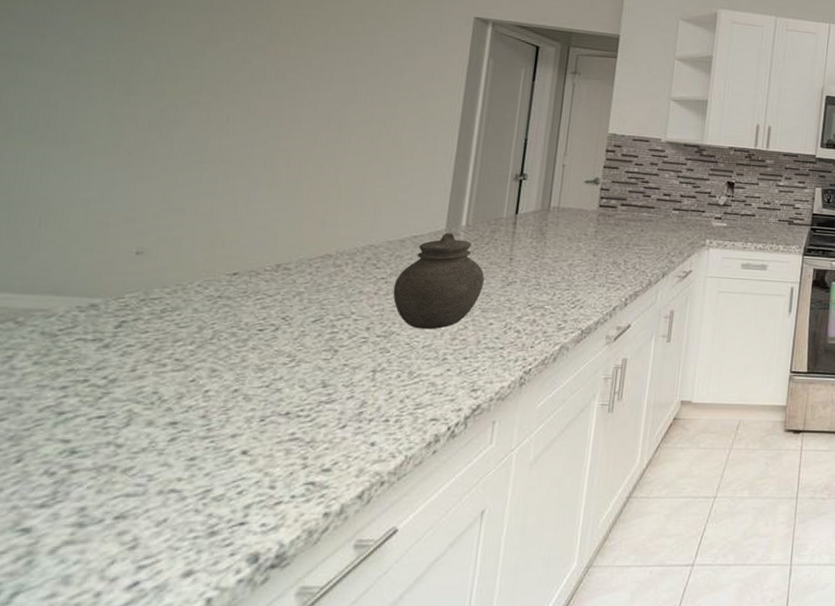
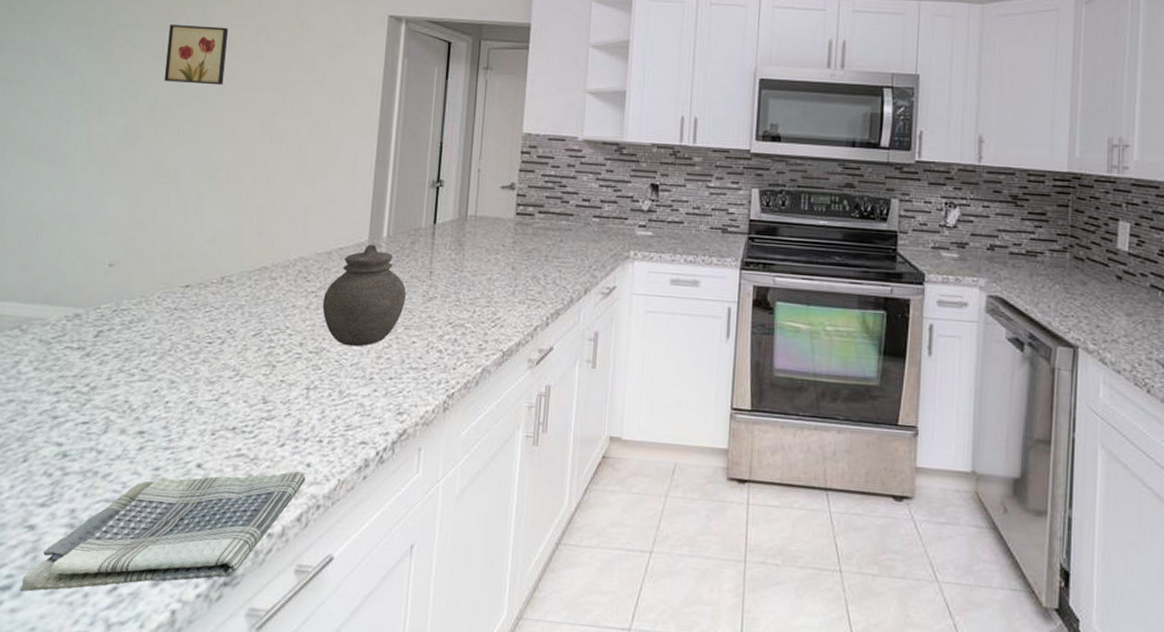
dish towel: none [8,450,369,598] -> present [20,471,306,592]
wall art: none [211,8,293,74] -> present [164,25,229,86]

